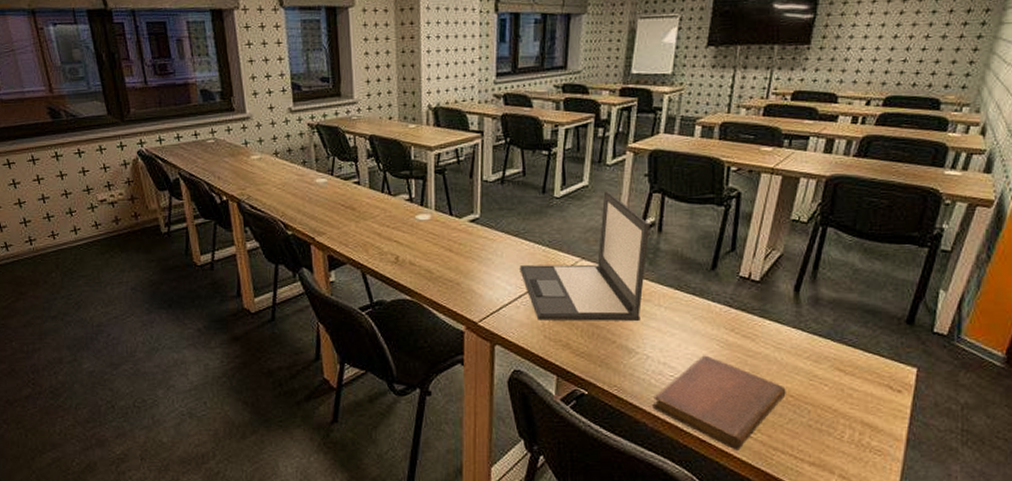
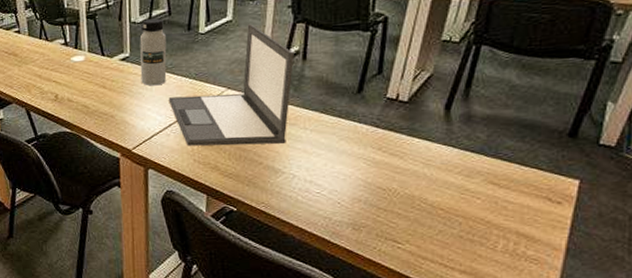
water bottle: none [490,178,520,252] -> present [139,18,167,86]
notebook: present [652,355,786,450] -> none [299,173,436,260]

